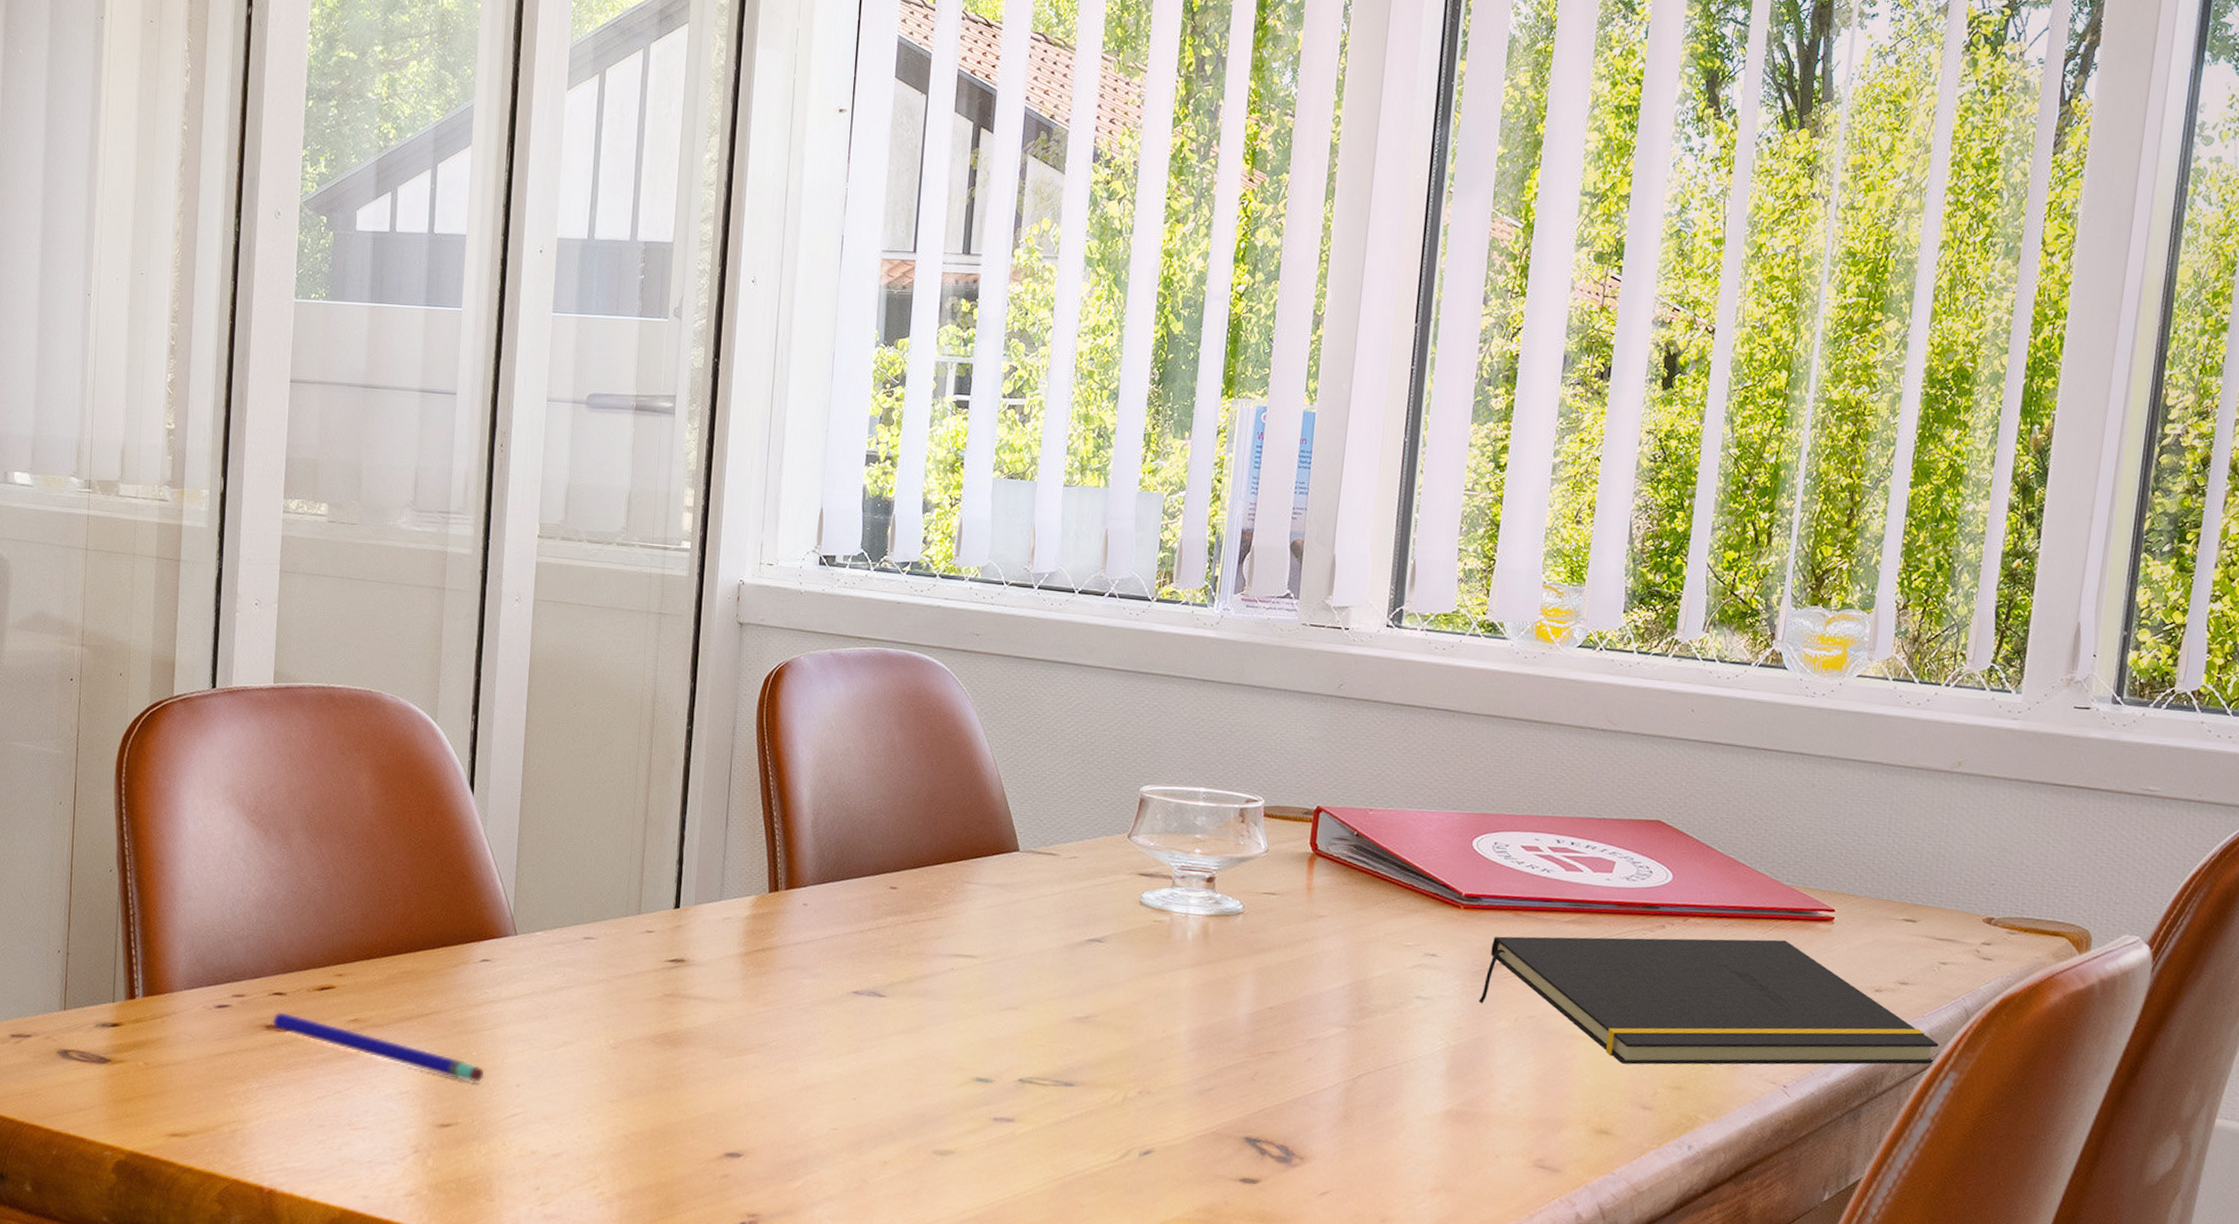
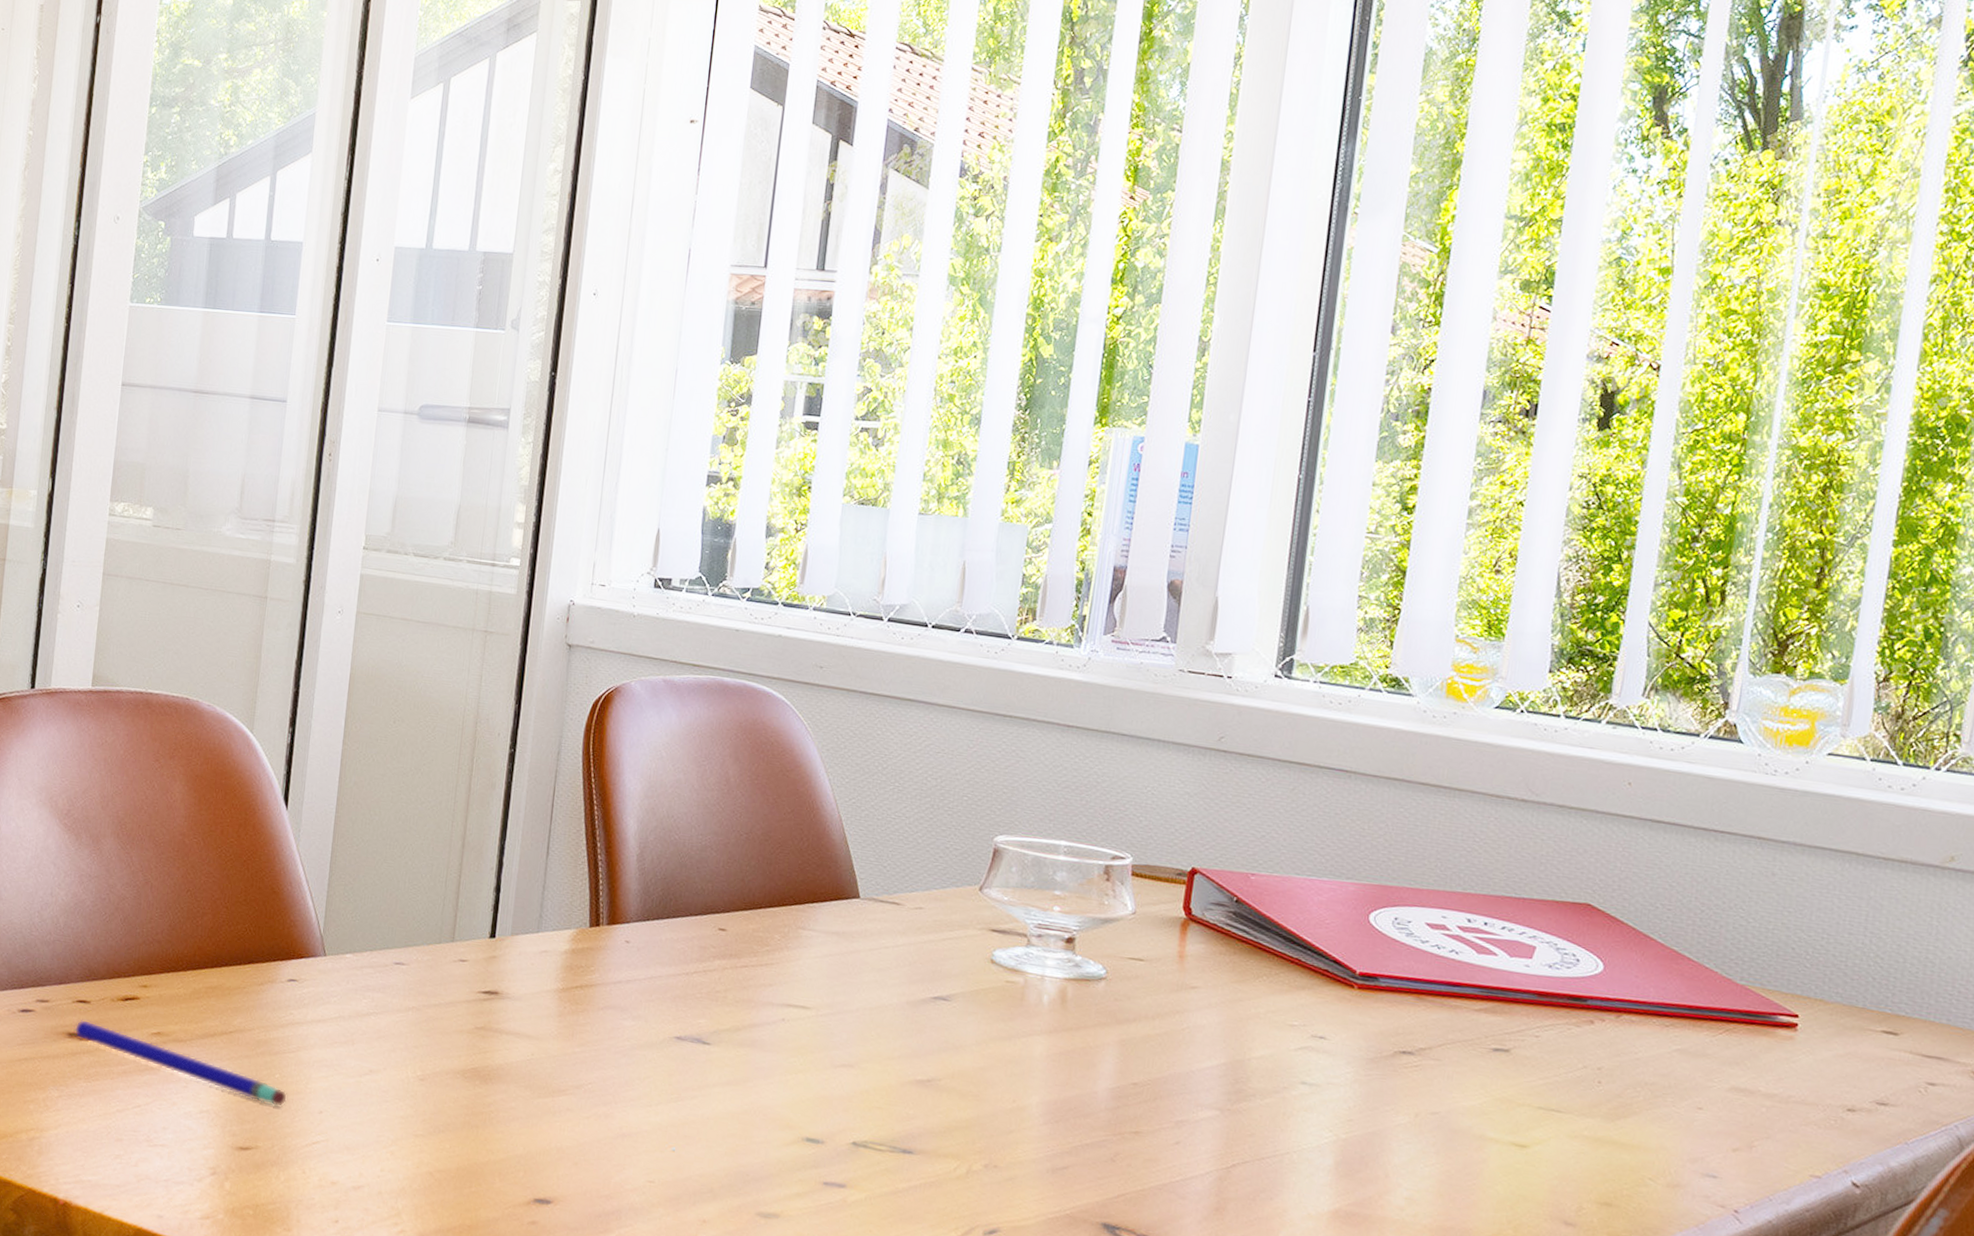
notepad: present [1479,936,1939,1065] -> none [1373,1021,1925,1199]

